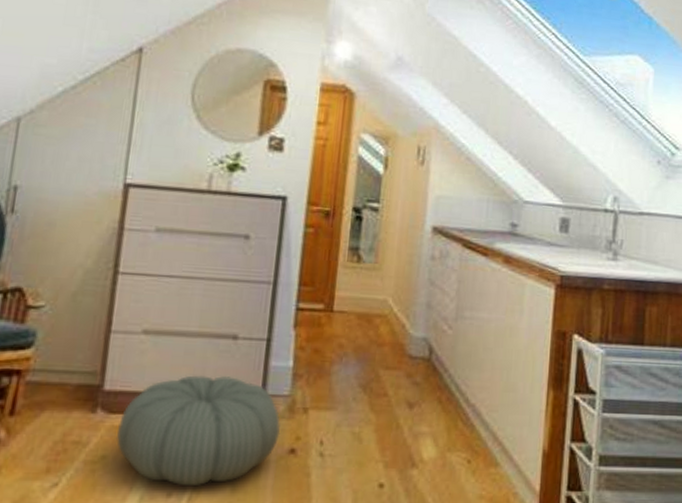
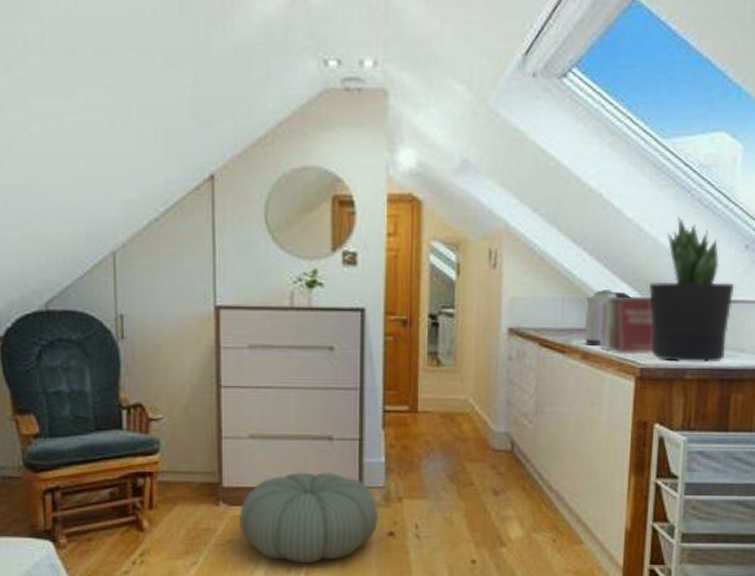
kettle: none [508,194,553,250] -> present [585,290,631,345]
books: none [521,201,575,263] -> present [599,295,655,355]
planter: none [568,129,649,274] -> present [648,217,735,363]

